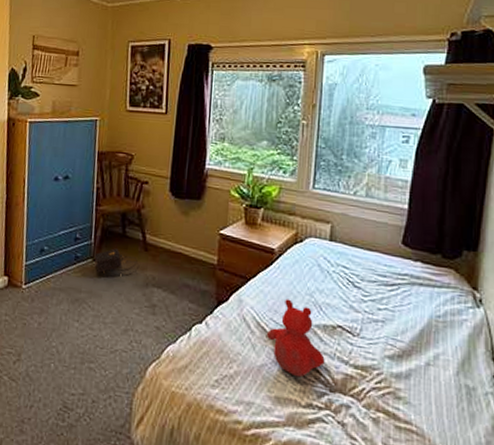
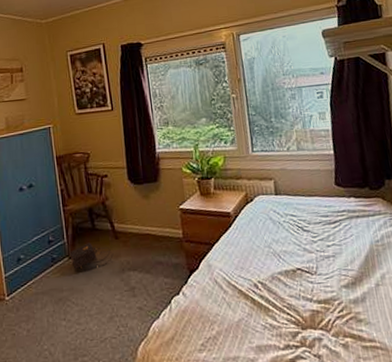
stuffed bear: present [267,299,325,378] -> none [238,254,293,324]

